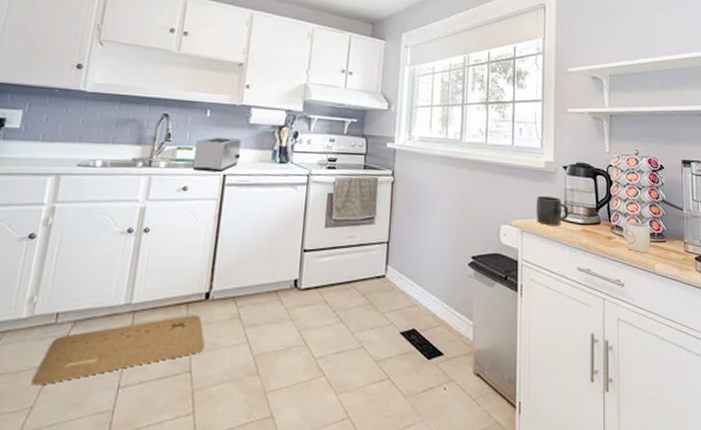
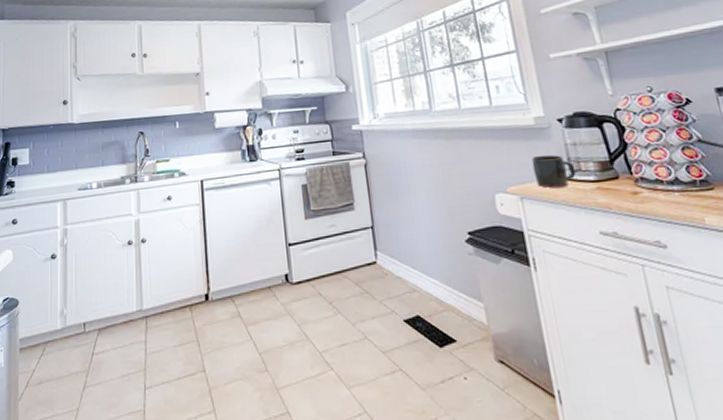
doormat: present [31,315,205,386] -> none [74,316,213,389]
toaster: present [192,137,241,173] -> none [171,144,213,180]
mug: present [622,222,651,253] -> none [649,170,694,206]

